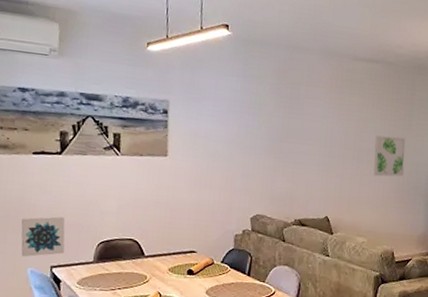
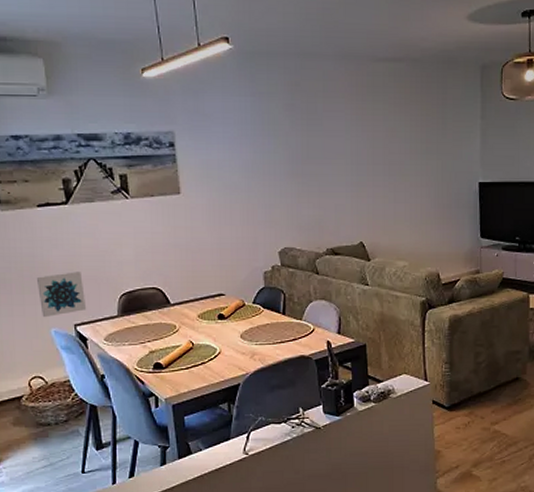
wall art: present [373,135,406,177] -> none [406,144,443,191]

